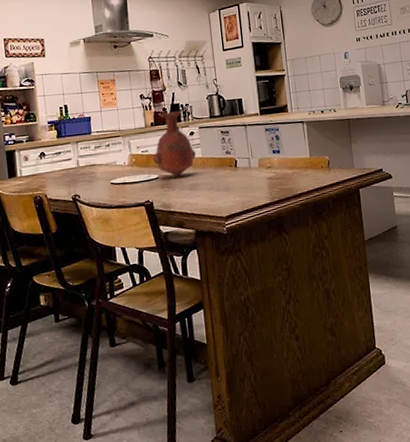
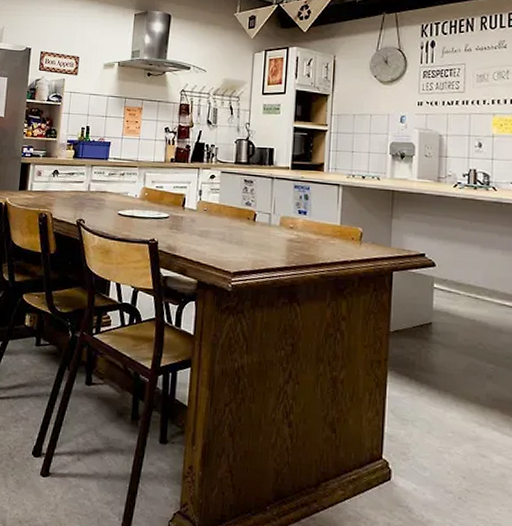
vase: present [152,111,196,177] -> none [165,150,213,220]

